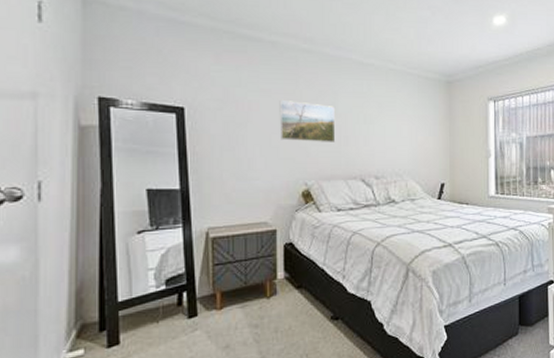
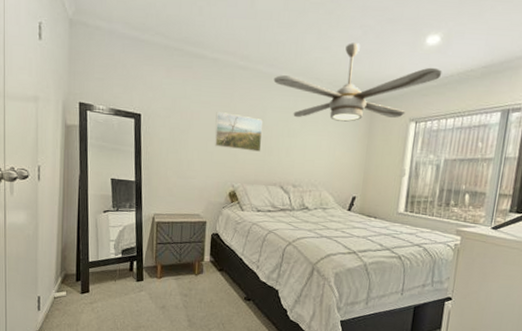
ceiling fan: none [343,23,512,104] -> present [273,43,442,122]

